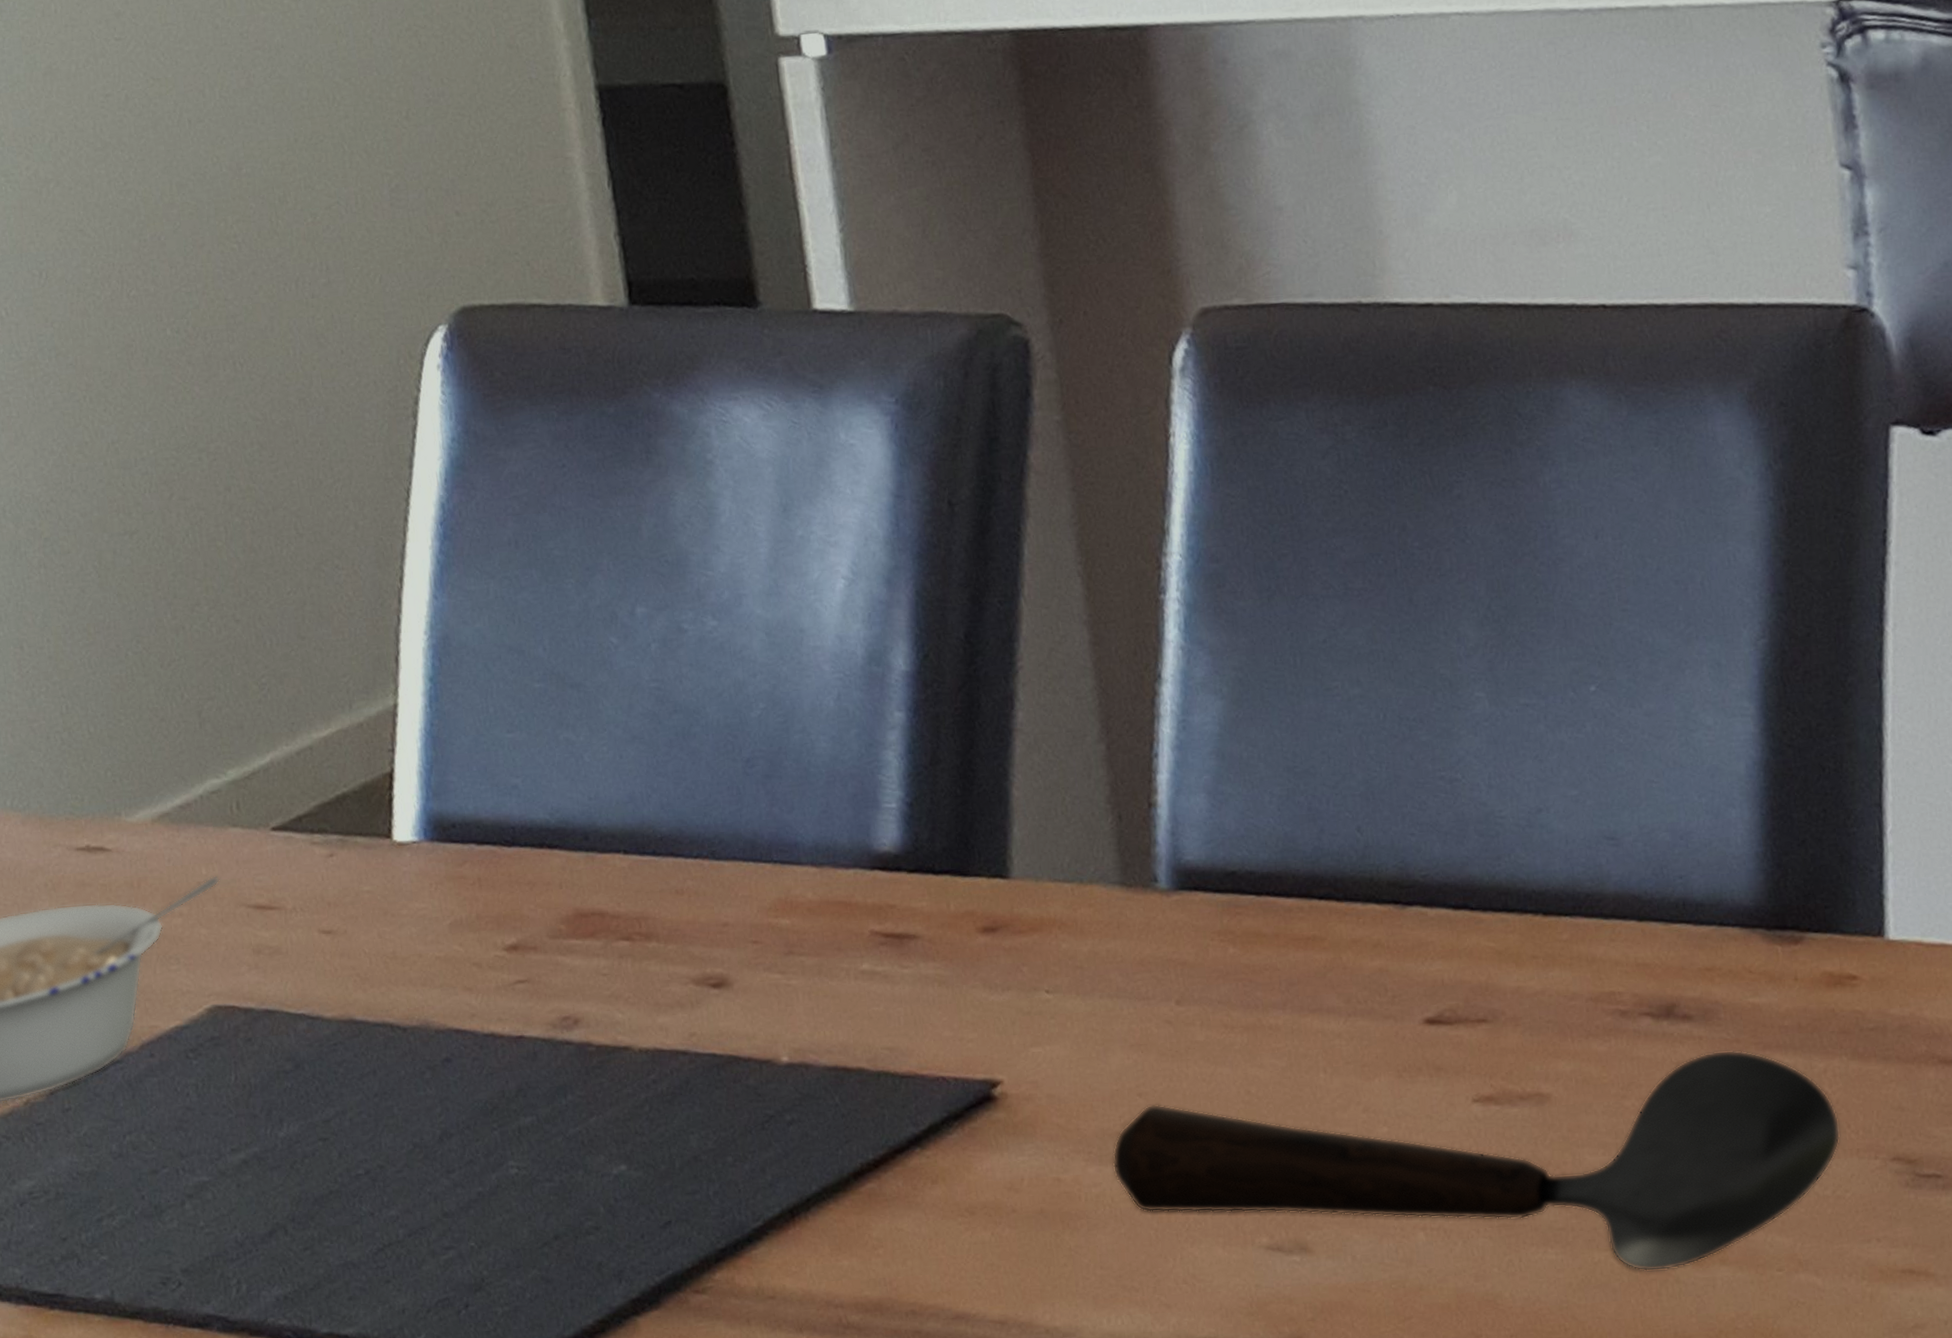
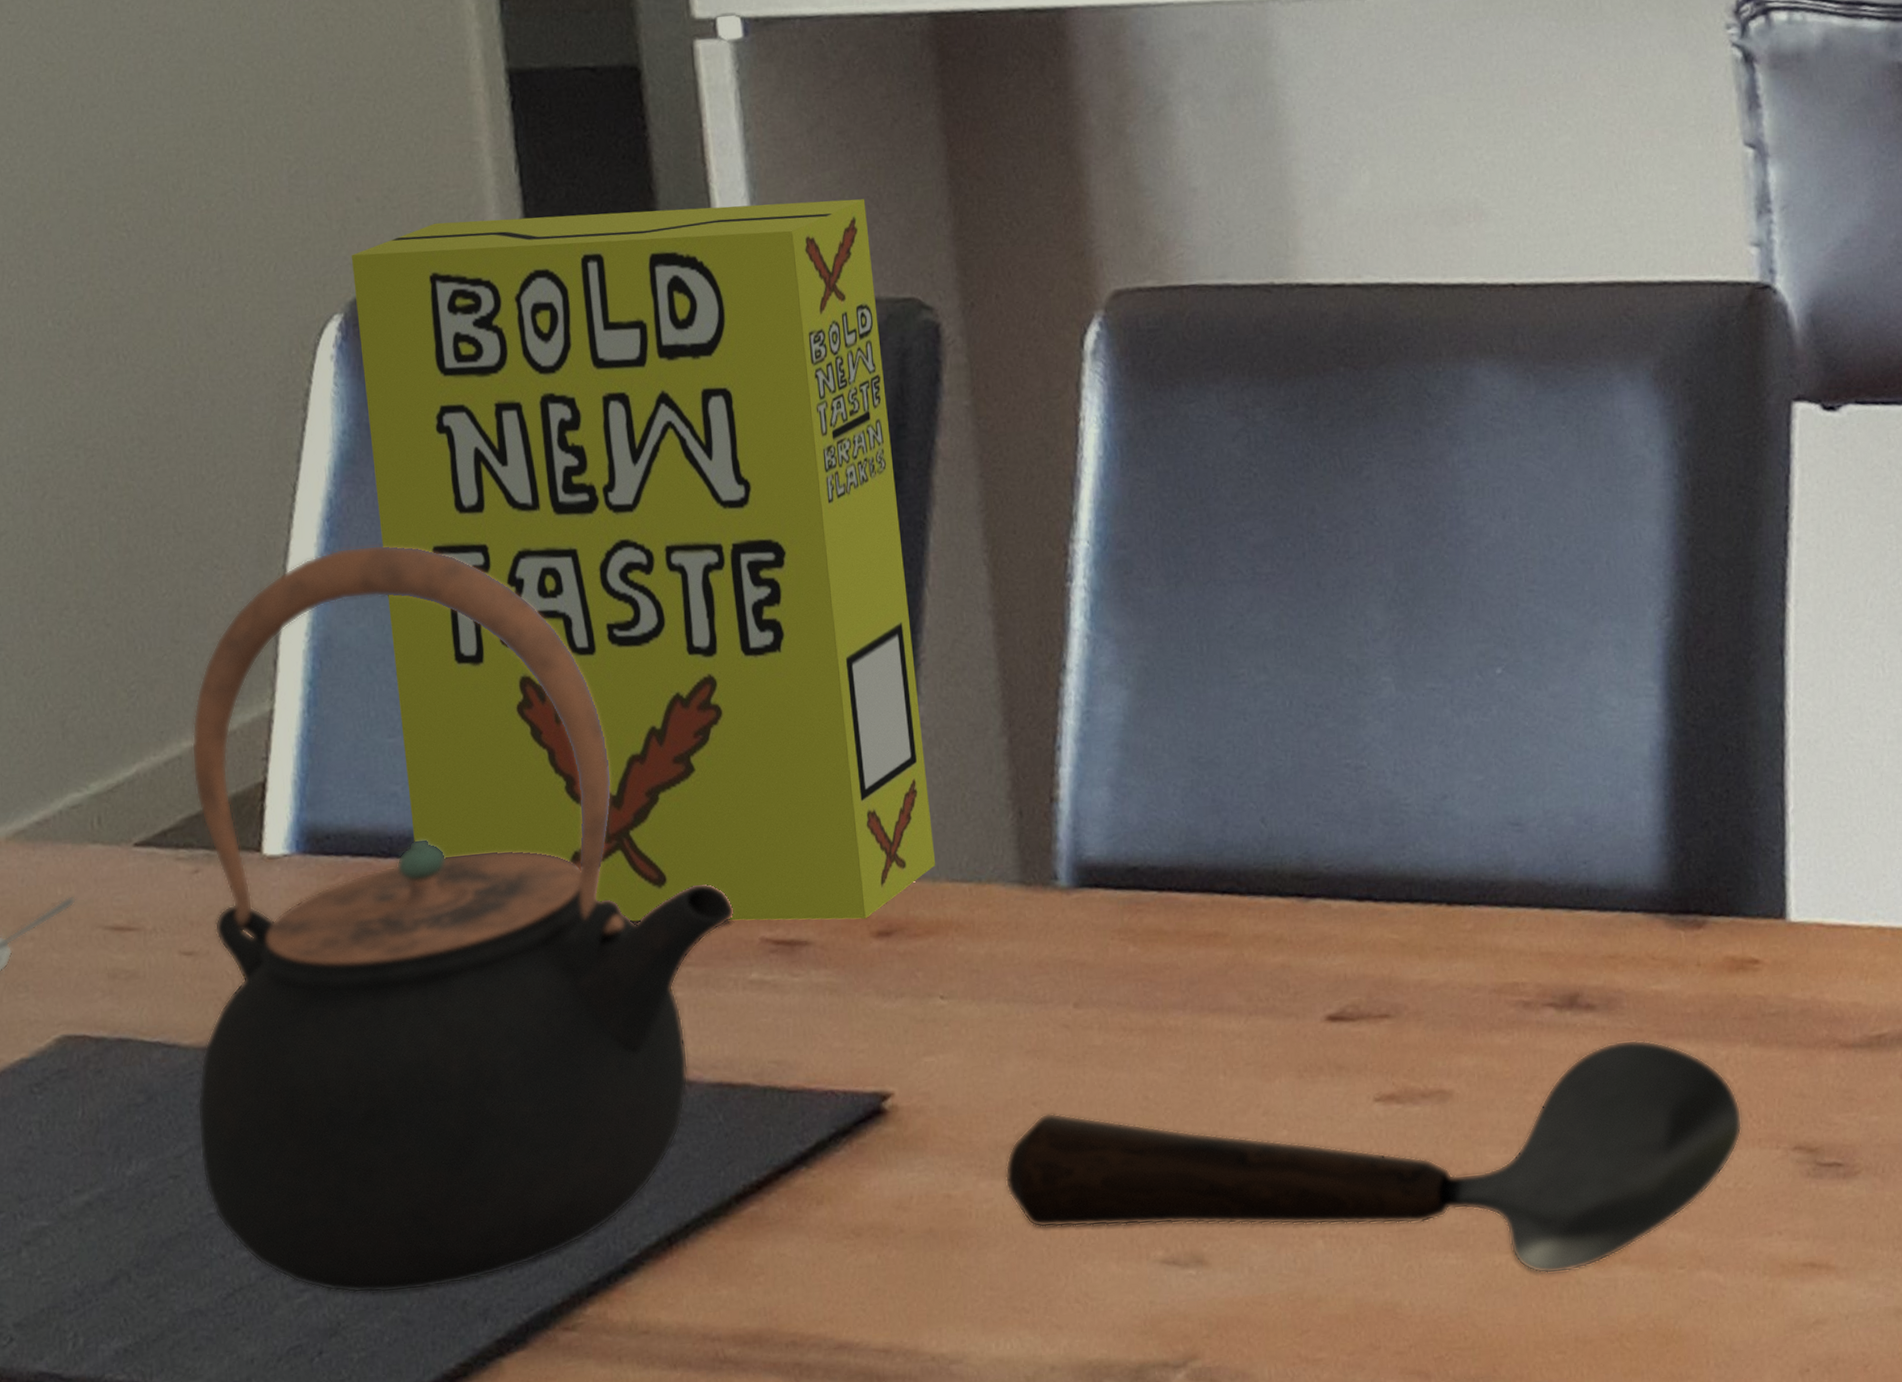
teapot: none [321,548,844,1253] -> present [191,544,734,1294]
cereal box: none [452,216,1039,915] -> present [351,199,936,923]

